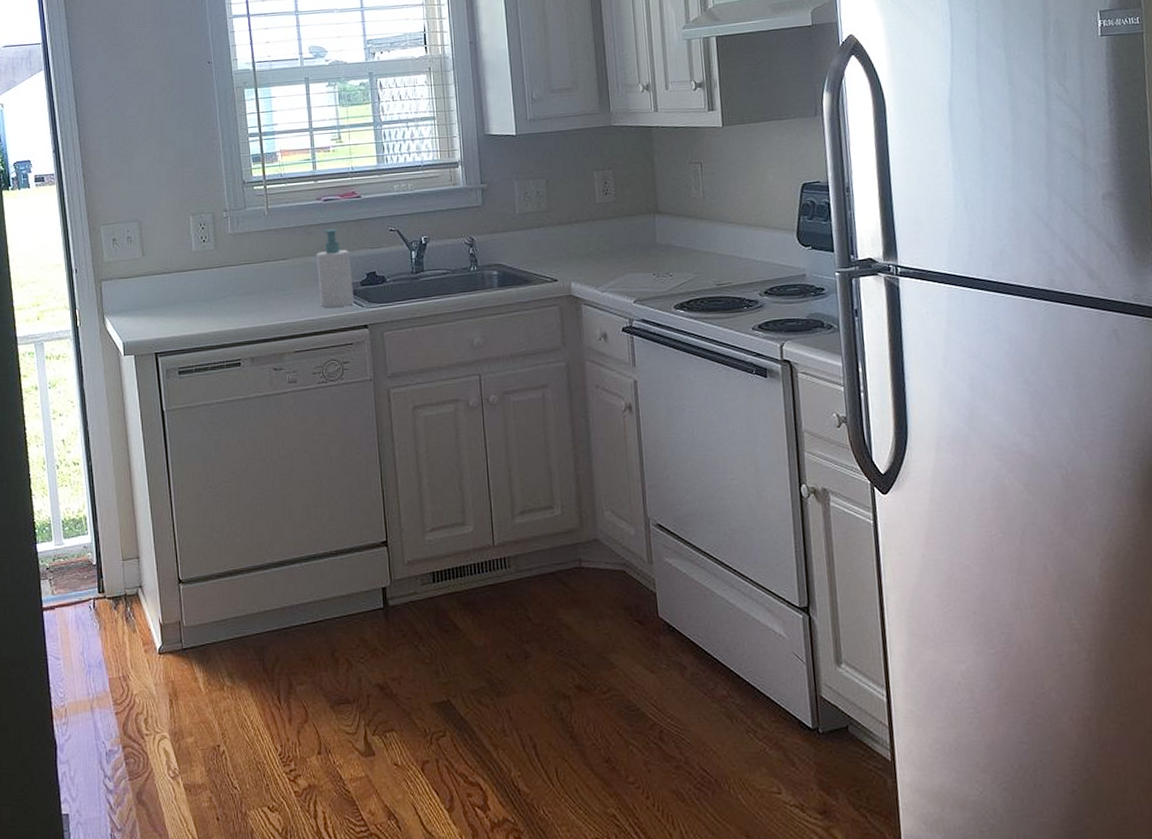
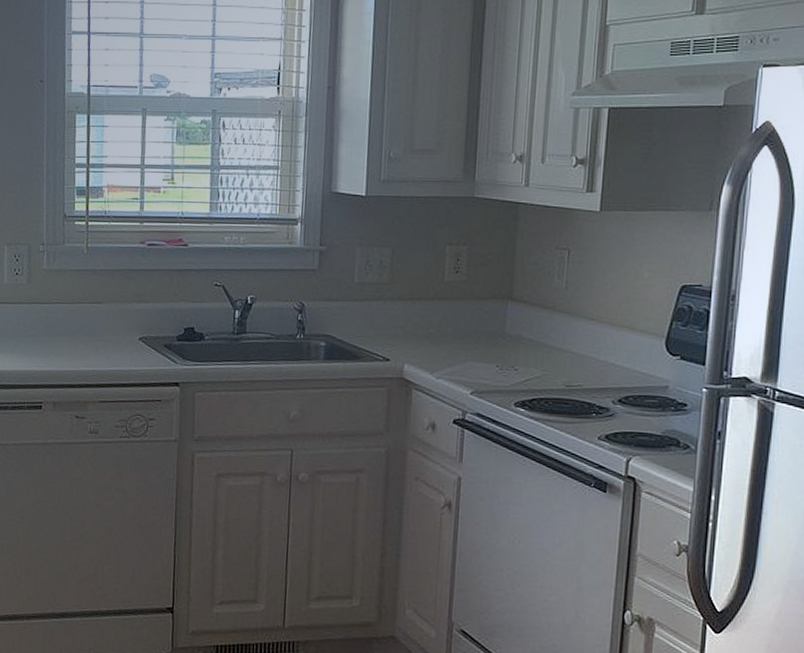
soap bottle: present [316,229,354,308] -> none [131,276,170,360]

